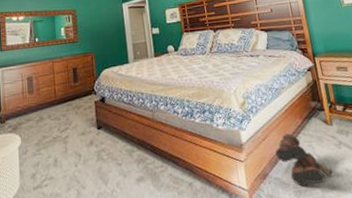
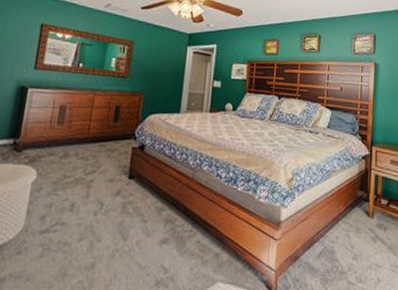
boots: present [275,133,334,187] -> none [311,219,363,275]

